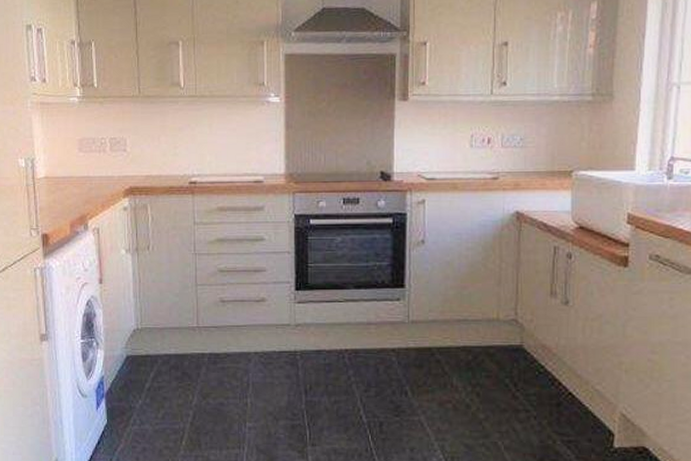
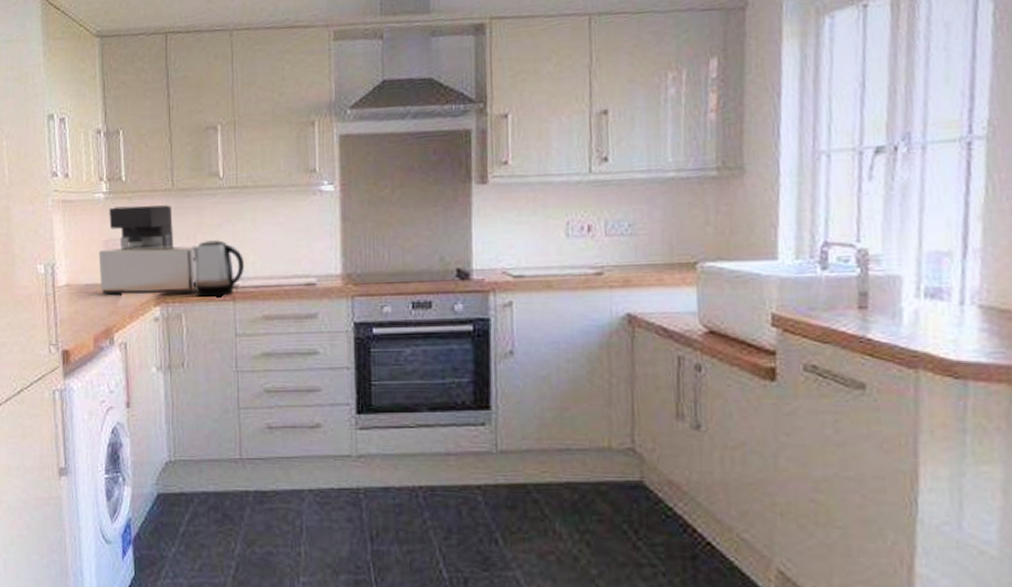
toaster: none [74,146,161,188] -> present [99,246,197,295]
coffee maker: none [83,109,141,148] -> present [109,205,174,249]
kettle: none [157,142,201,191] -> present [193,240,244,298]

